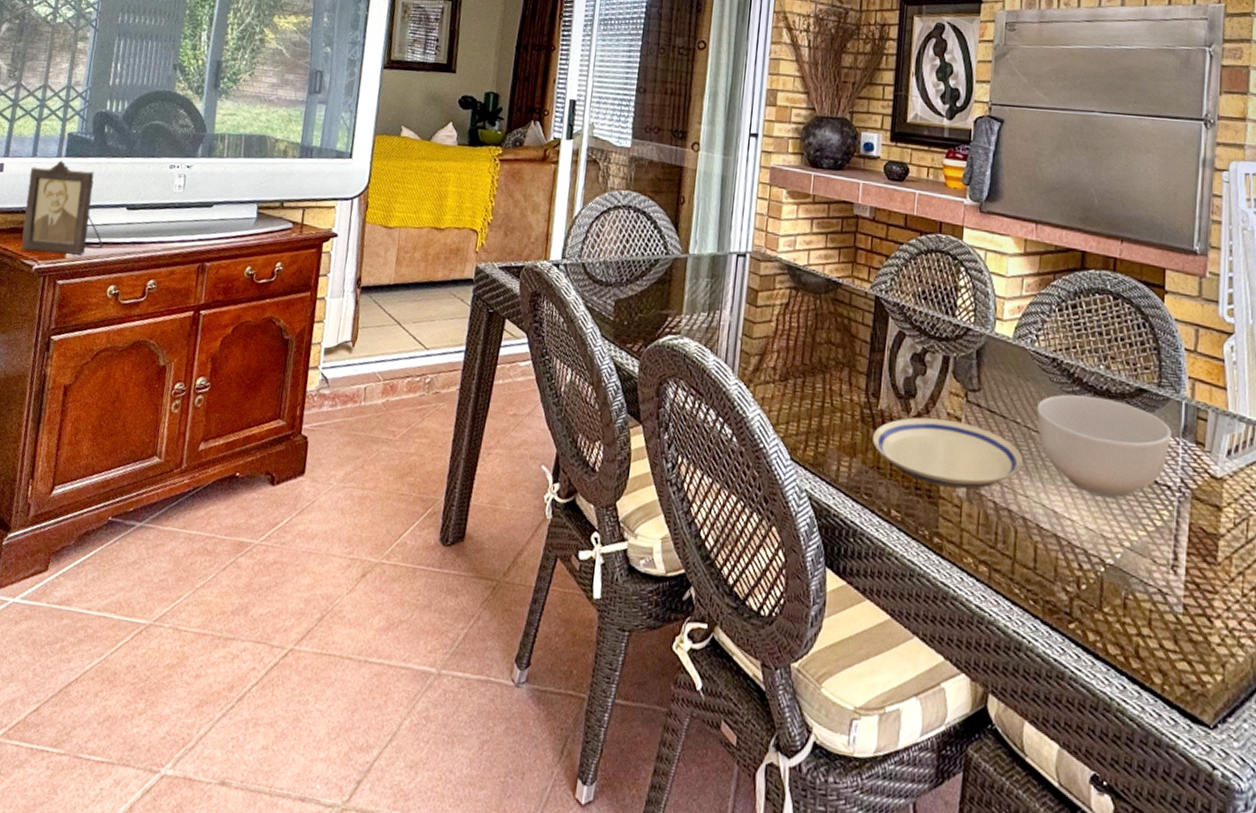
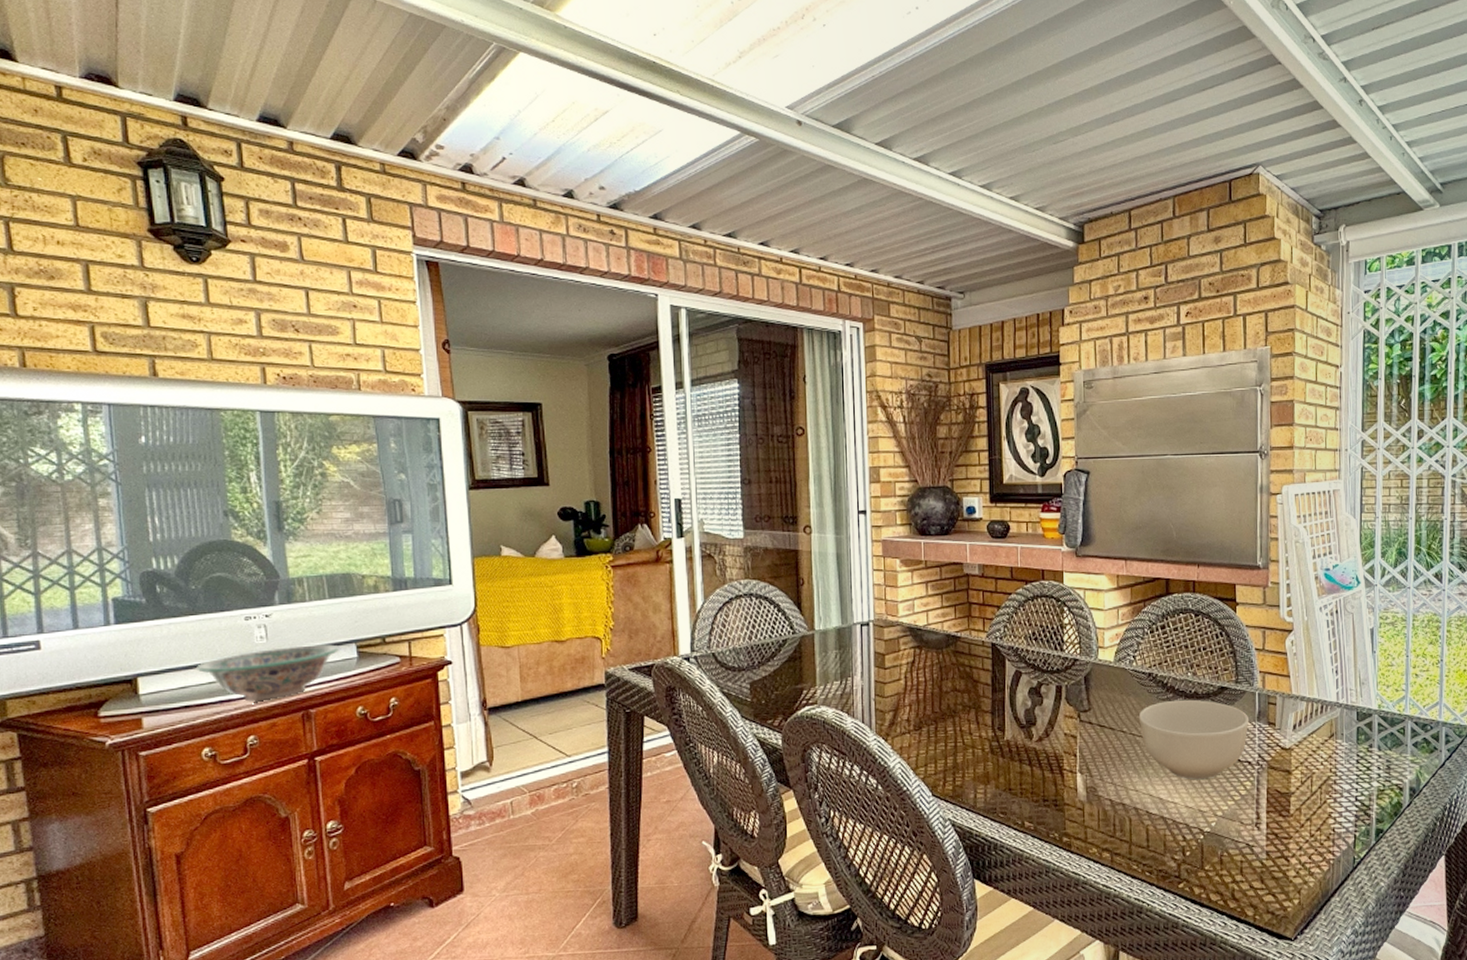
photo frame: present [21,161,103,255] -> none [76,629,185,727]
decorative bowl: none [120,198,243,249] -> present [197,644,340,702]
plate: present [873,417,1023,490] -> none [1003,739,1131,795]

